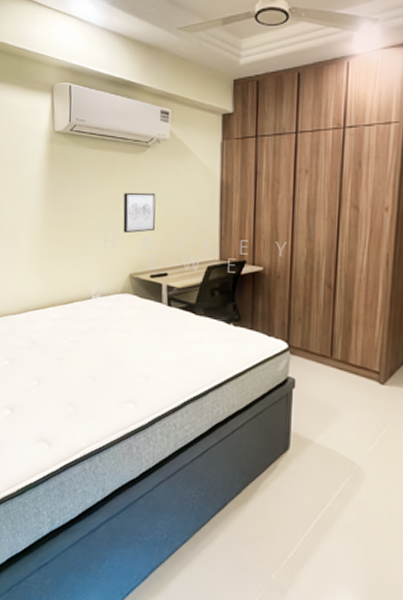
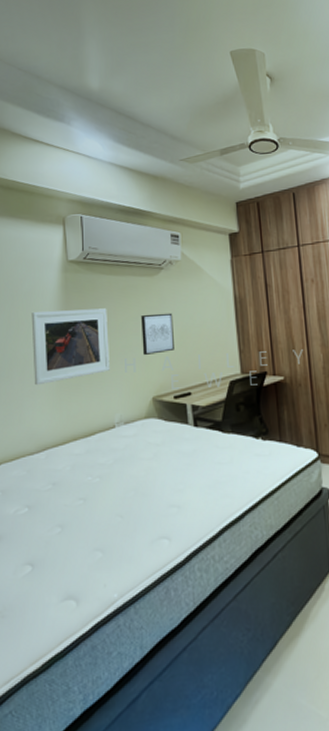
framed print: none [17,181,91,252] -> present [31,308,110,386]

